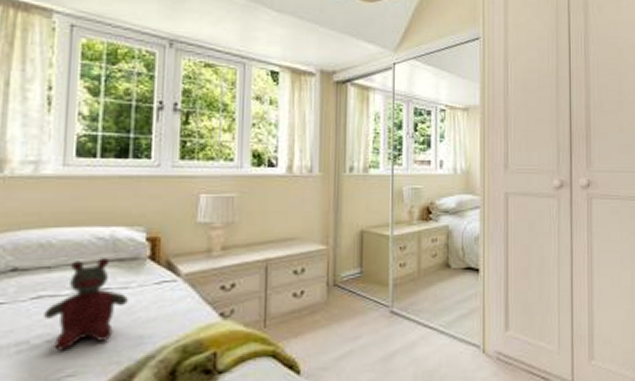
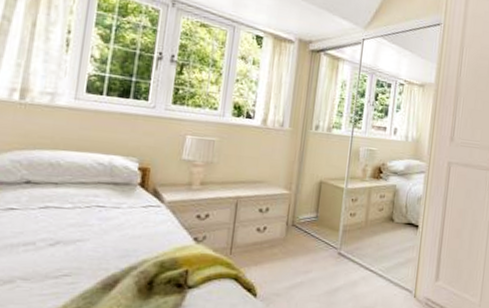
stuffed bear: present [44,258,128,351] -> none [49,180,119,254]

